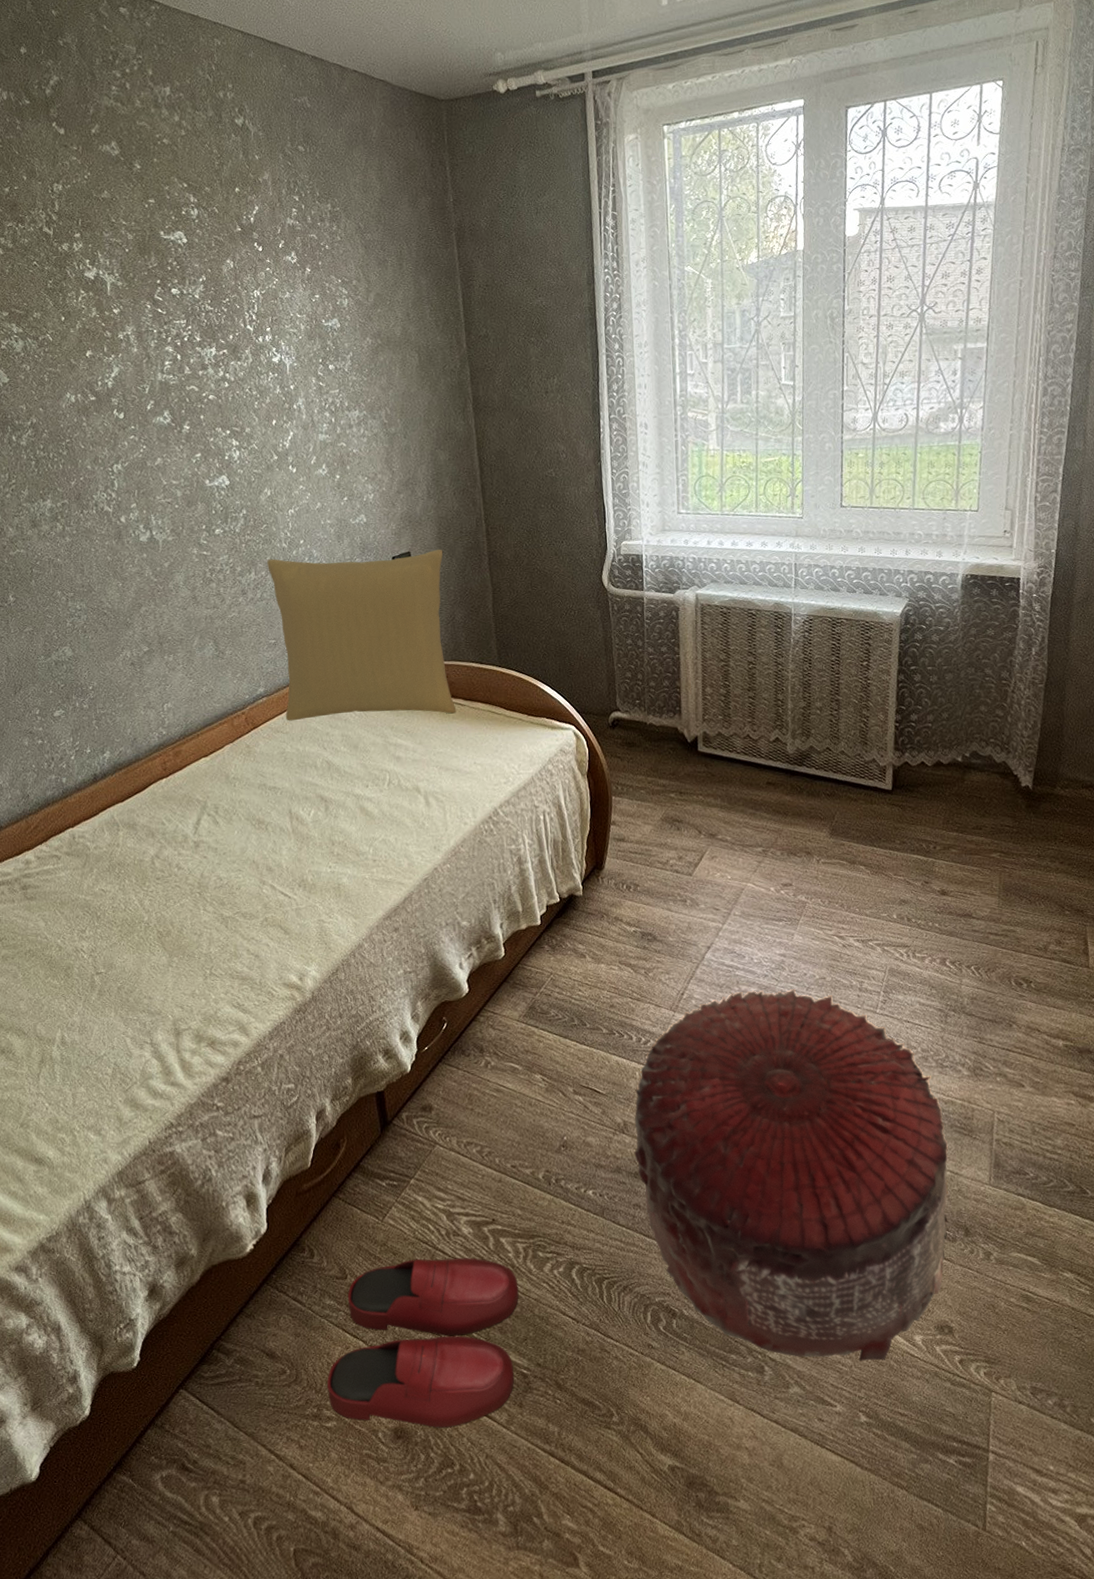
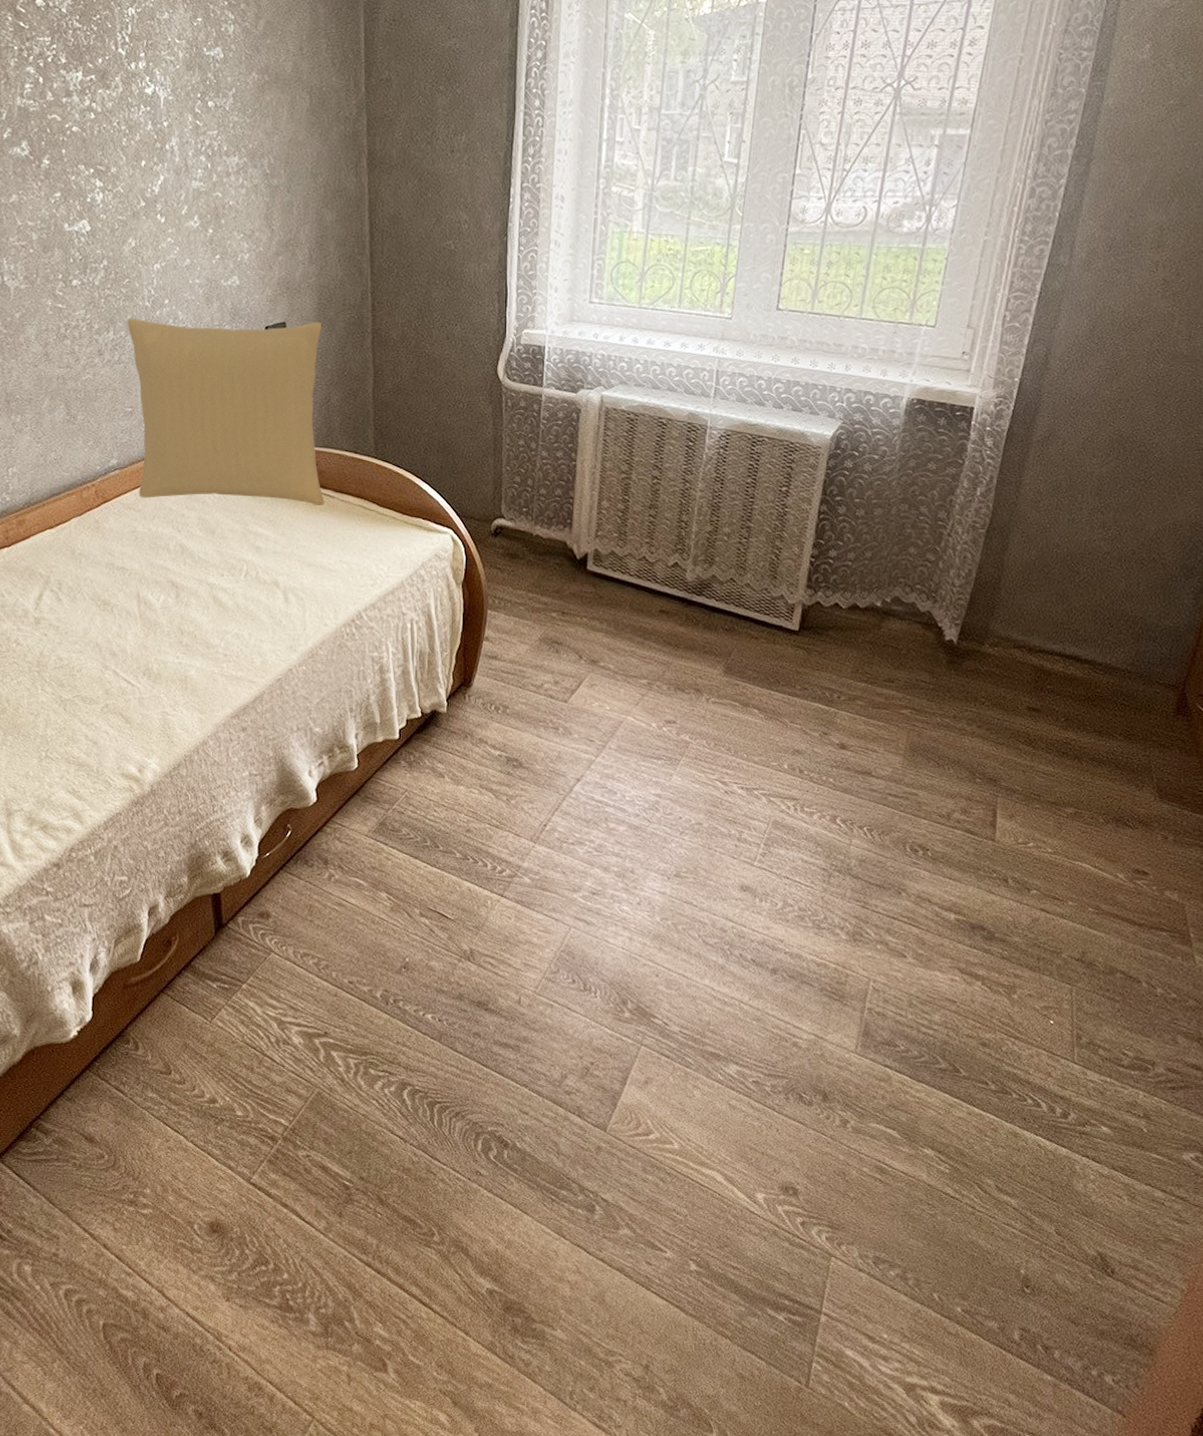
slippers: present [327,1257,519,1428] -> none [145,1062,347,1228]
pouf: present [634,990,948,1361] -> none [479,830,815,1214]

